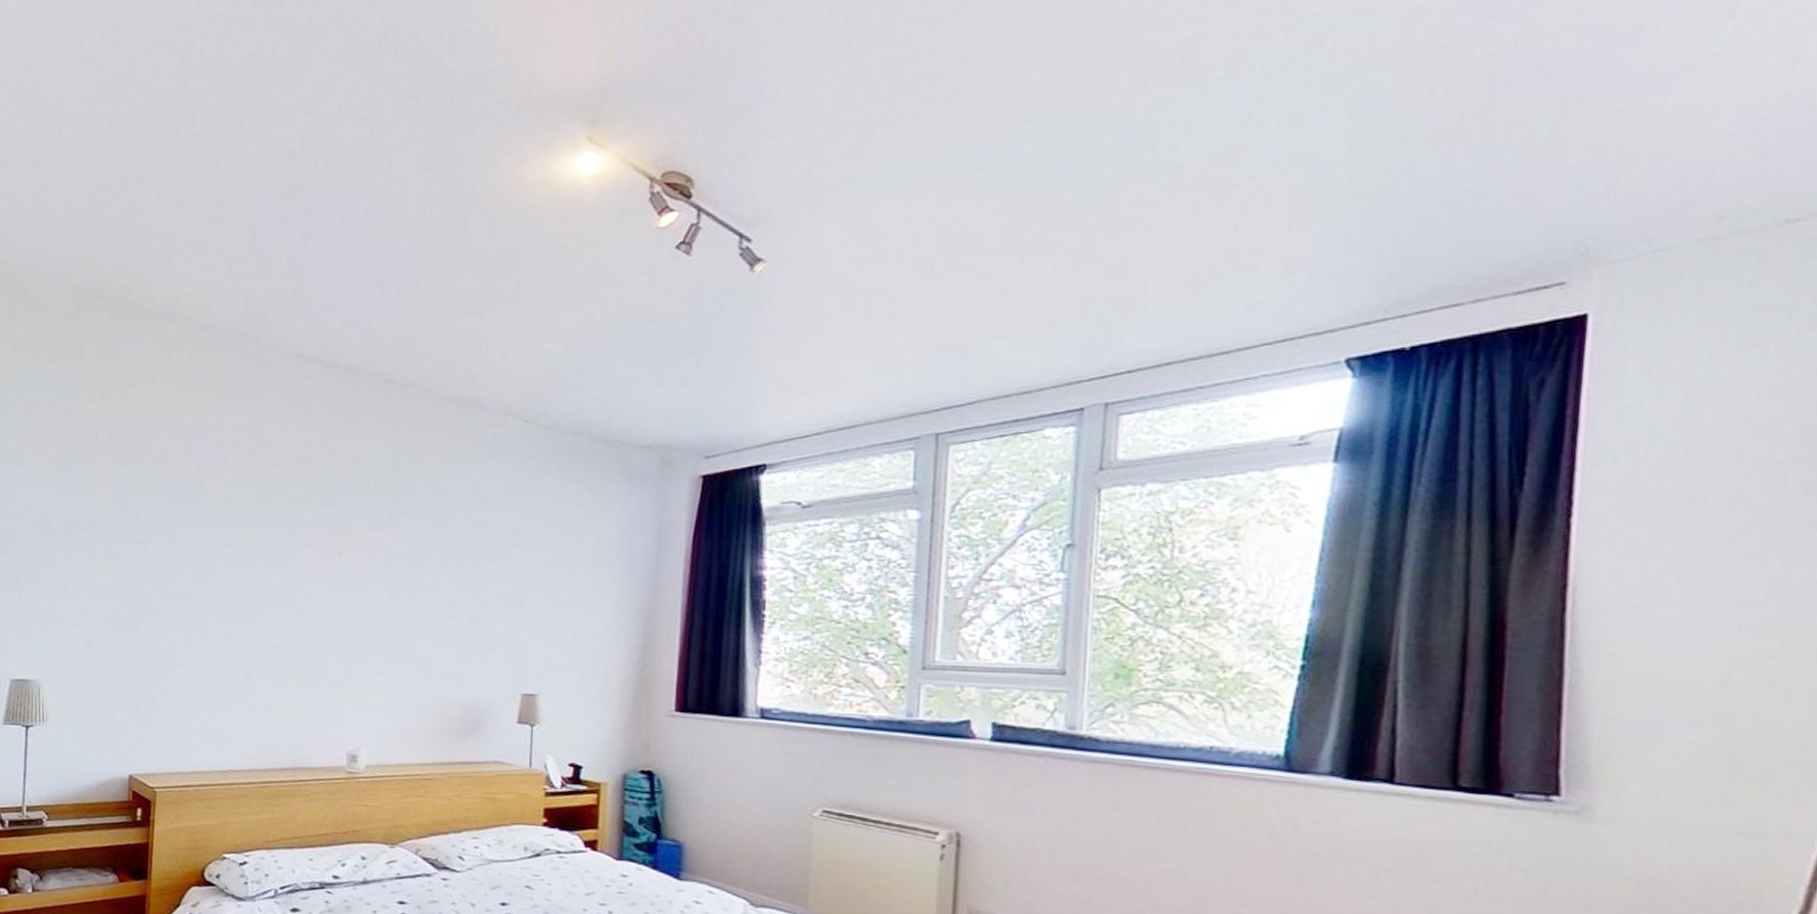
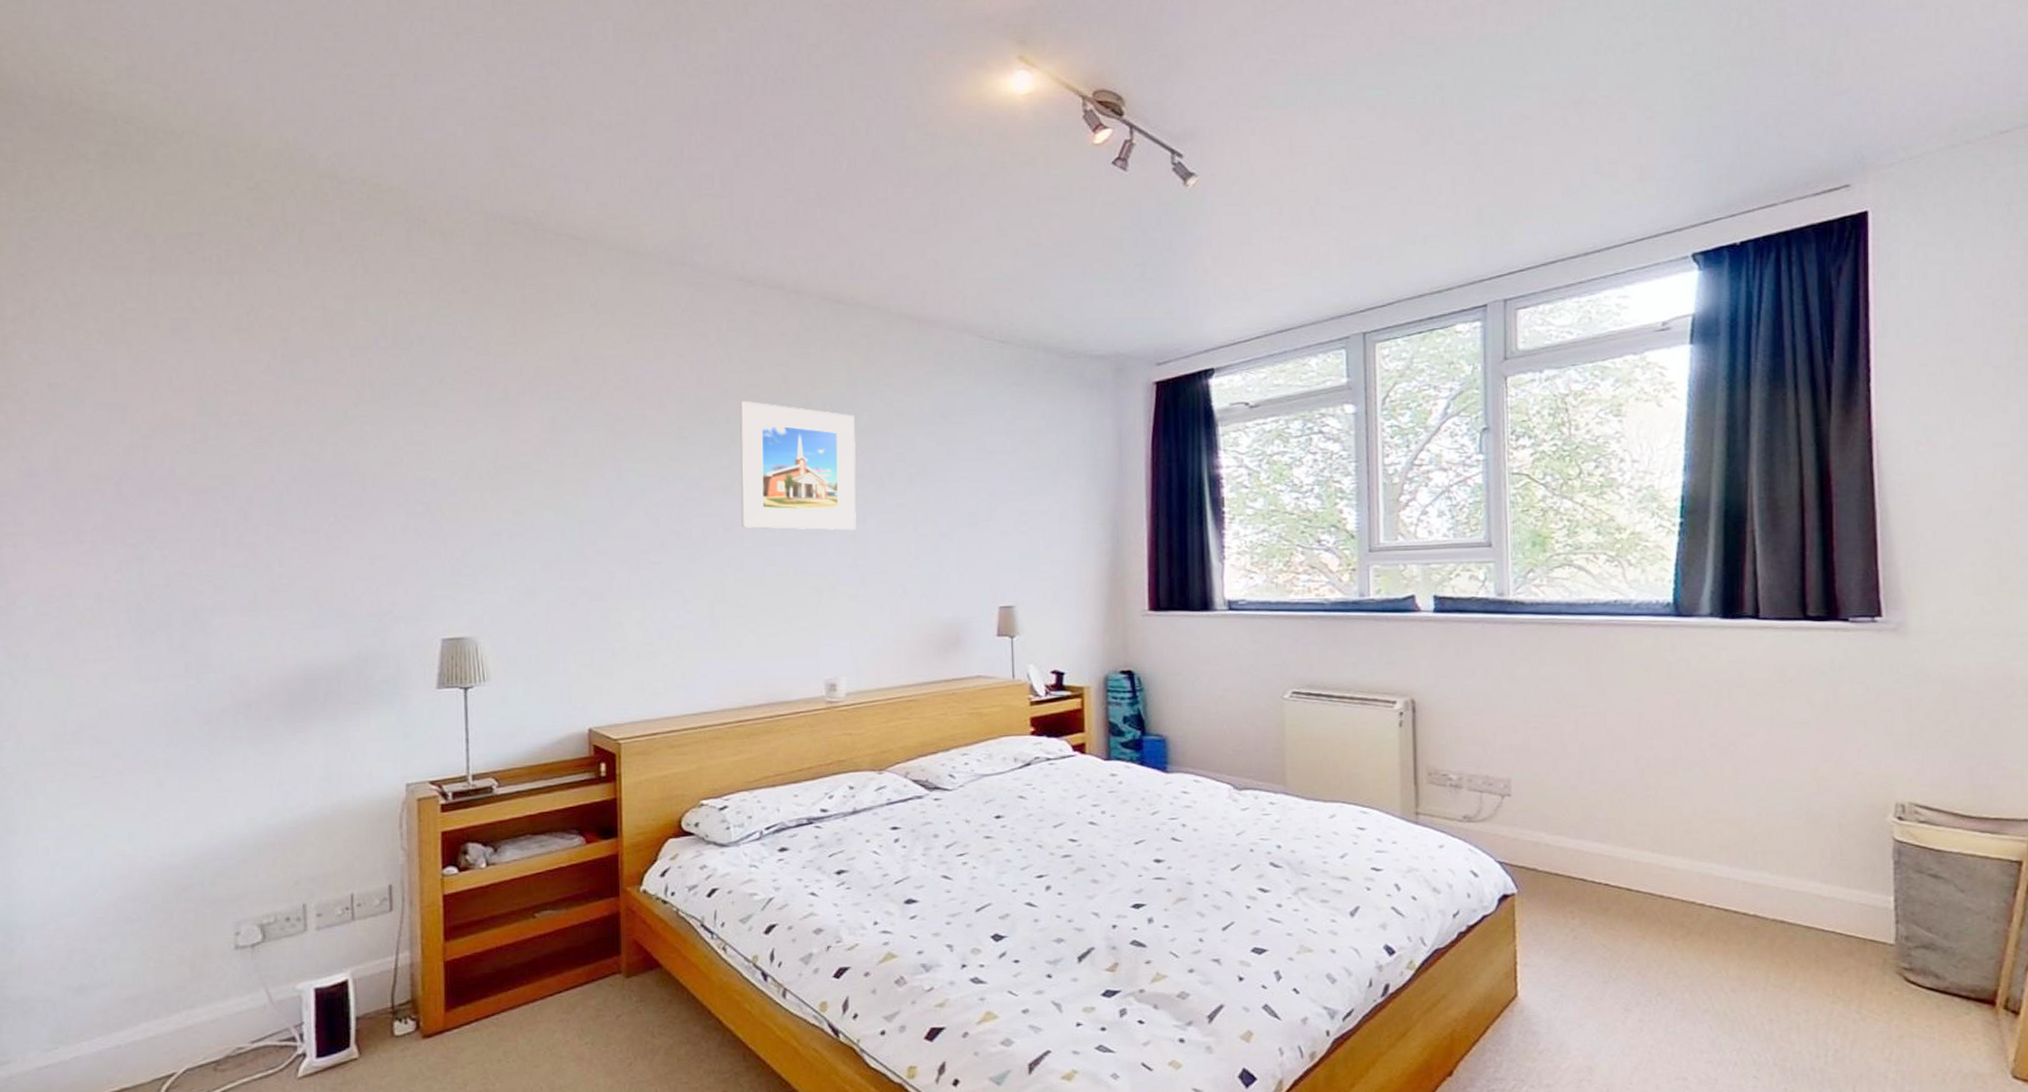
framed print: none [281,473,396,607] -> present [739,400,856,531]

